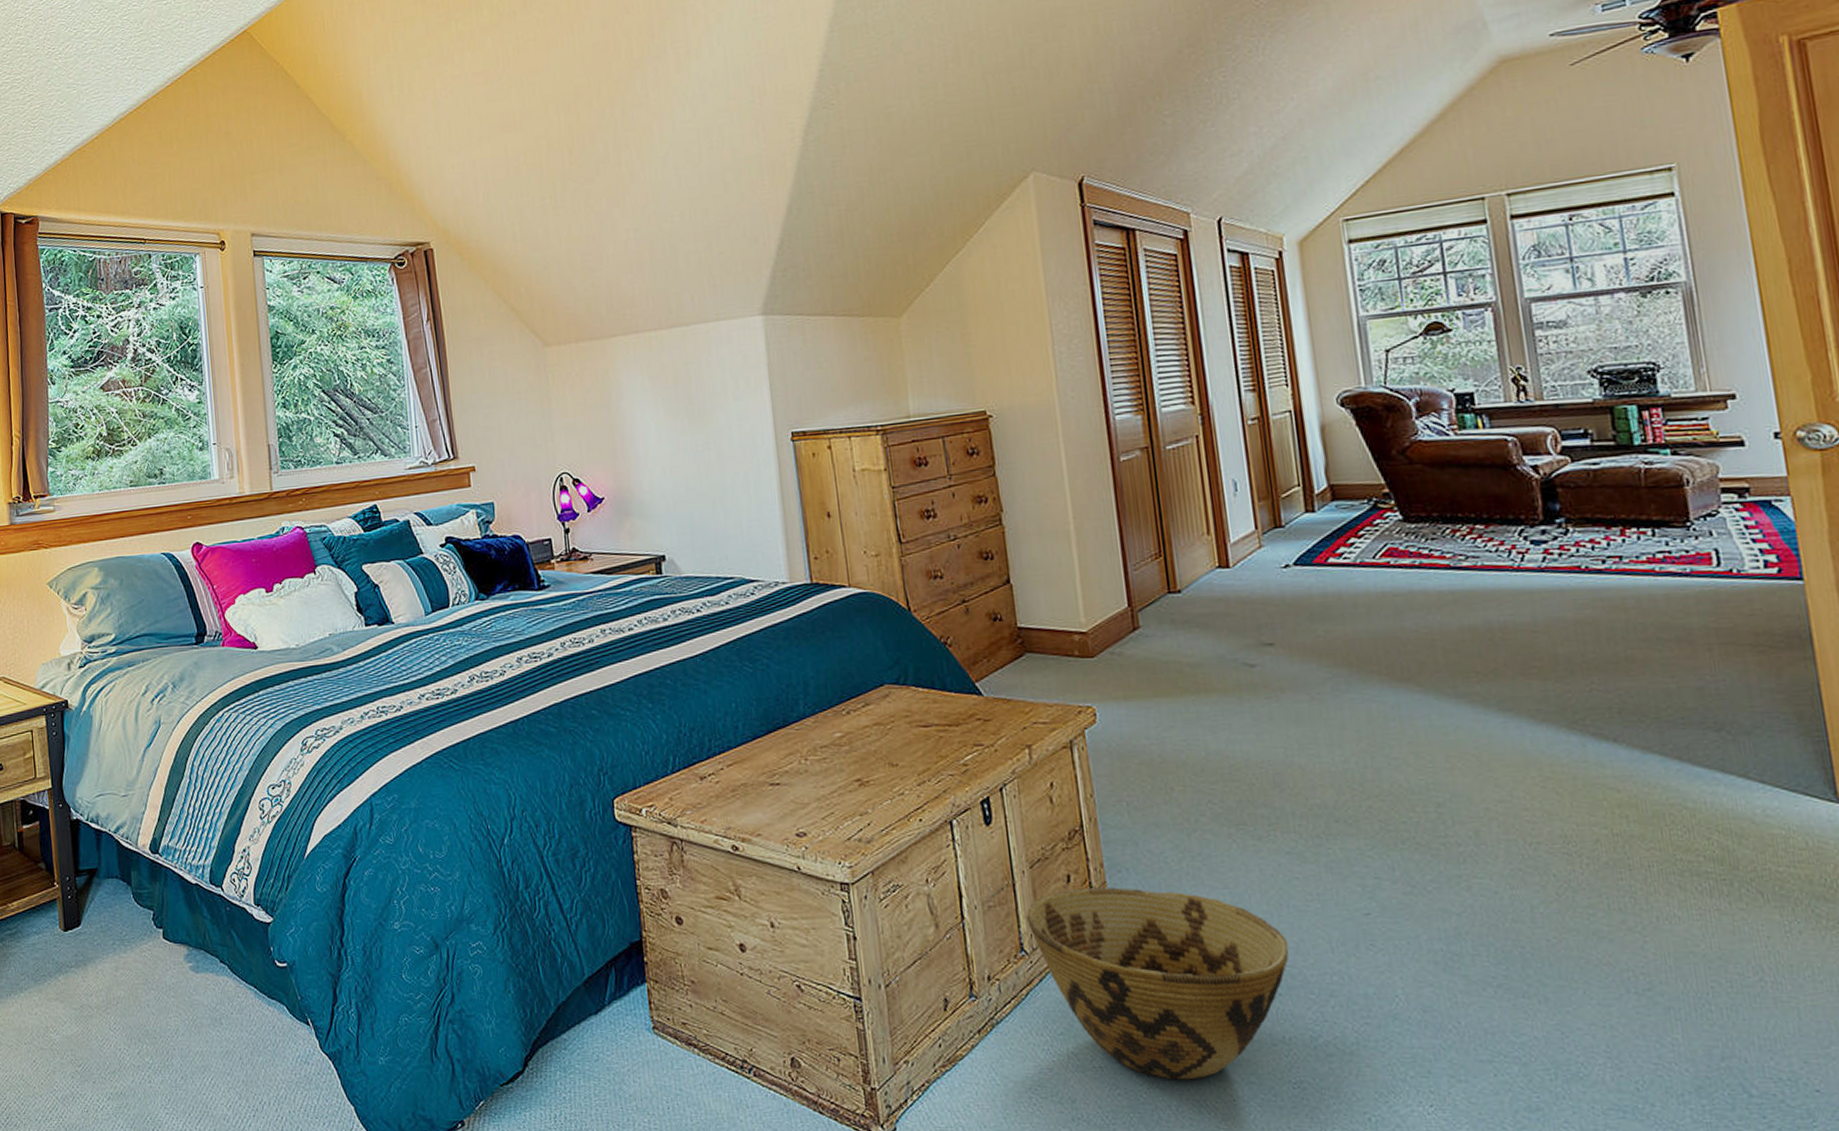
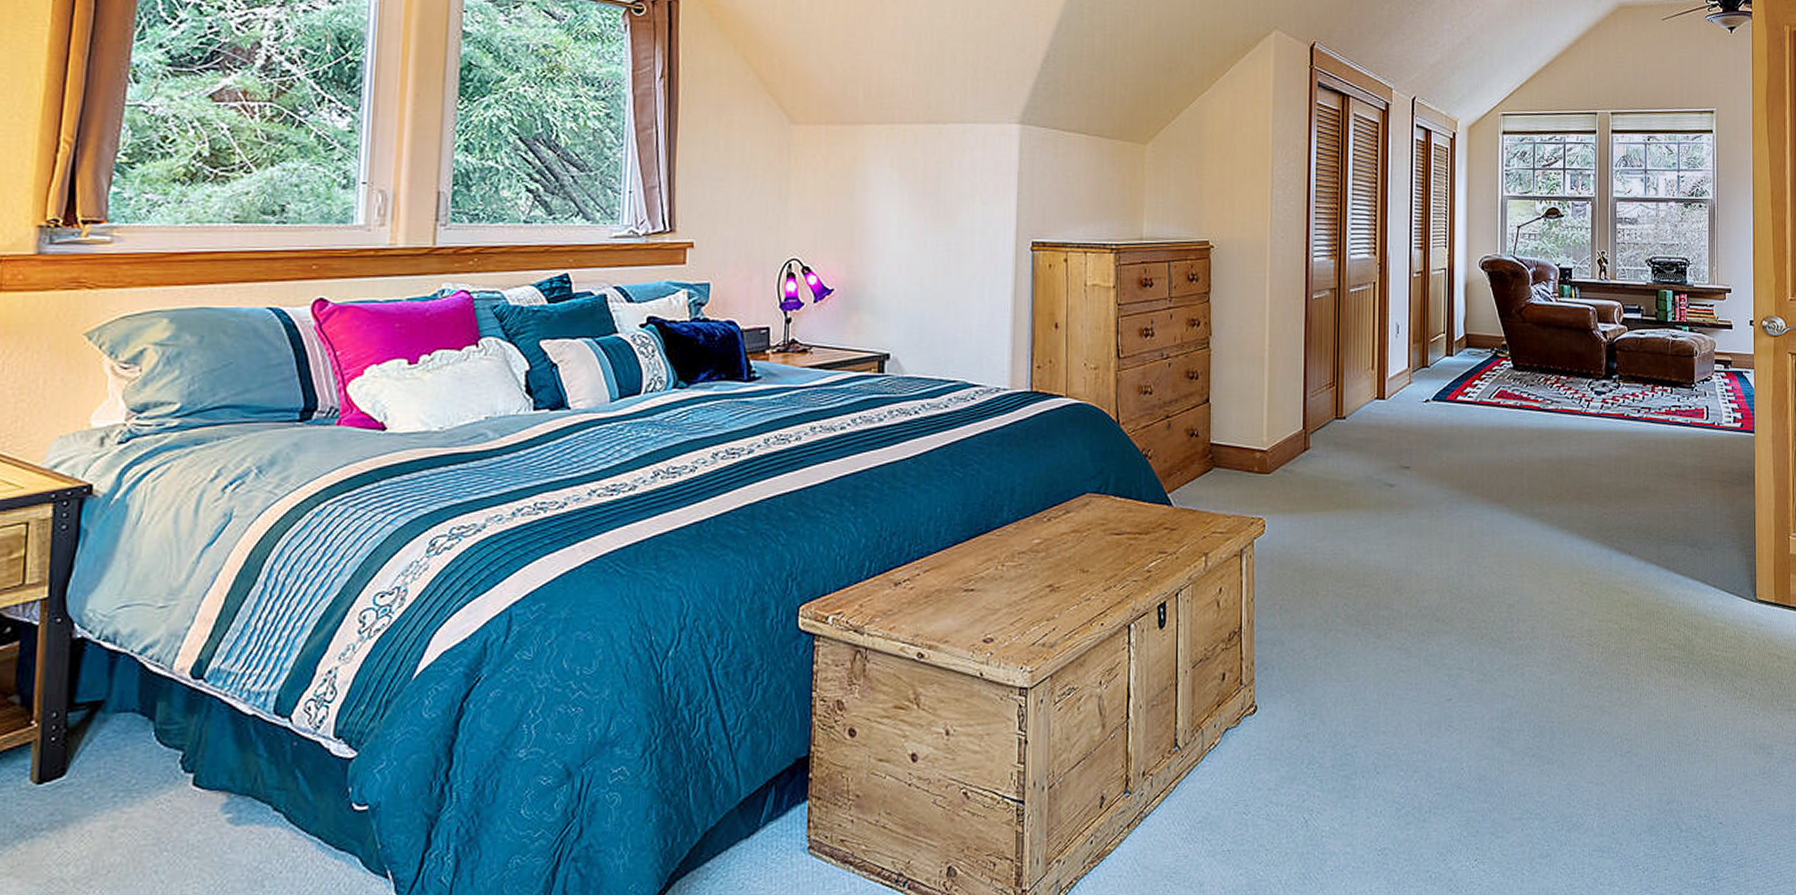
woven basket: present [1026,887,1289,1080] -> none [1184,683,1389,857]

